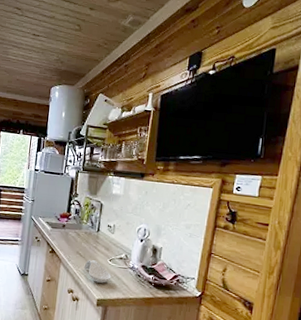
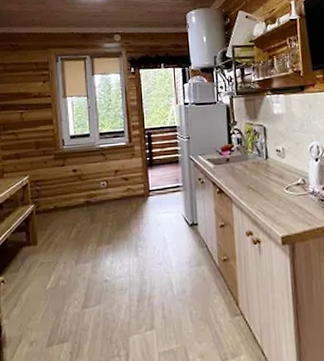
spoon rest: present [84,260,112,283] -> none [259,192,292,217]

